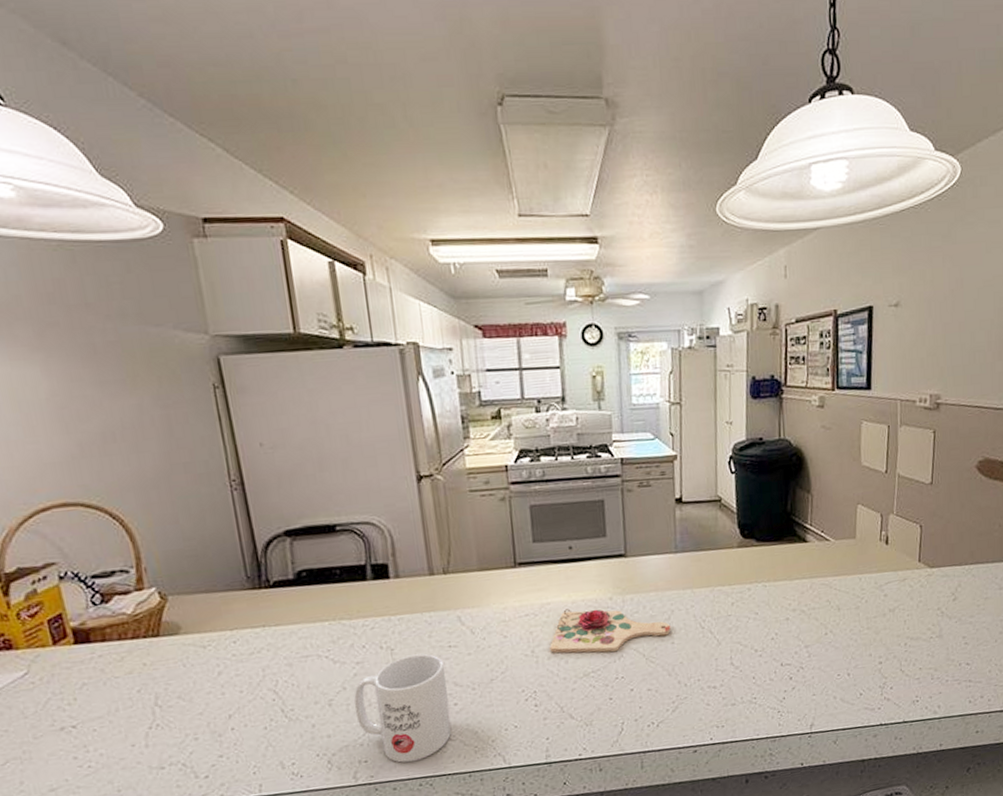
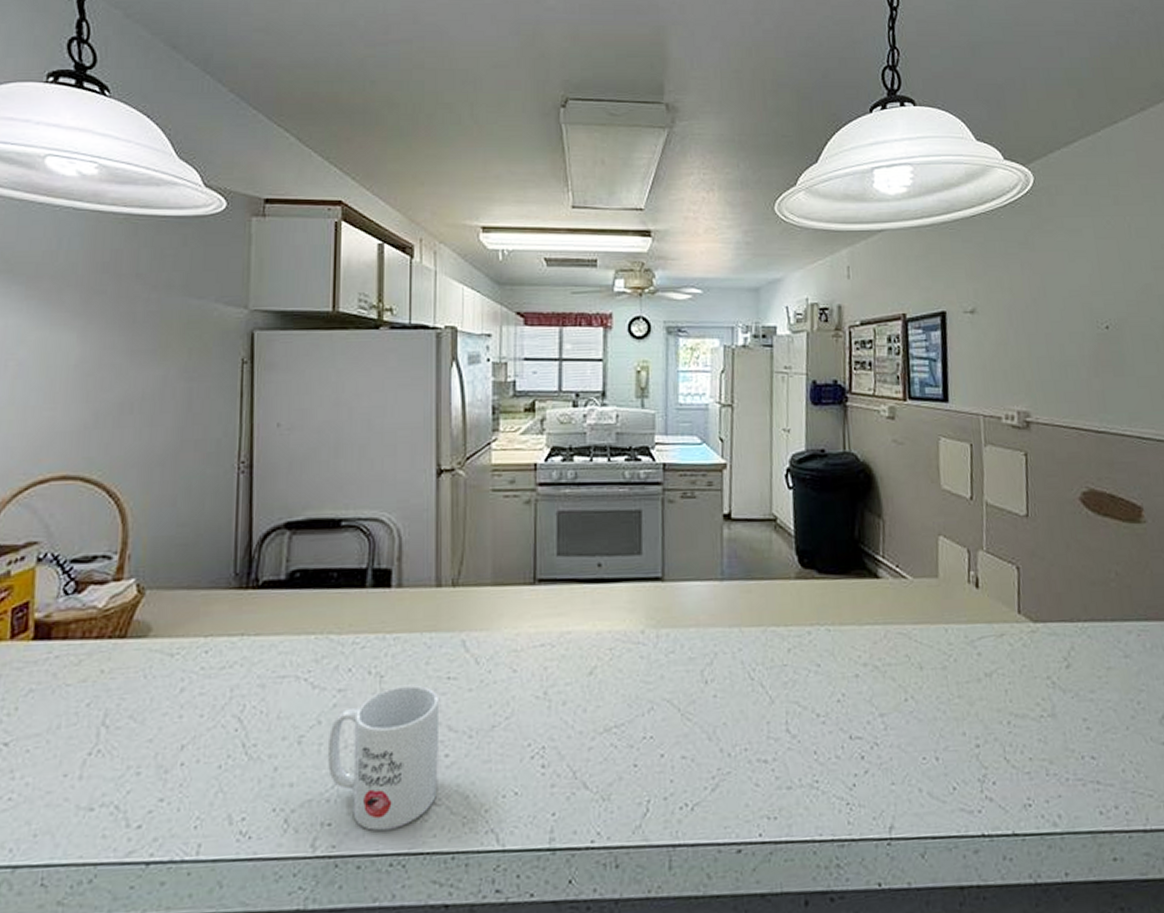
cutting board: present [550,608,671,653] -> none [566,641,713,703]

